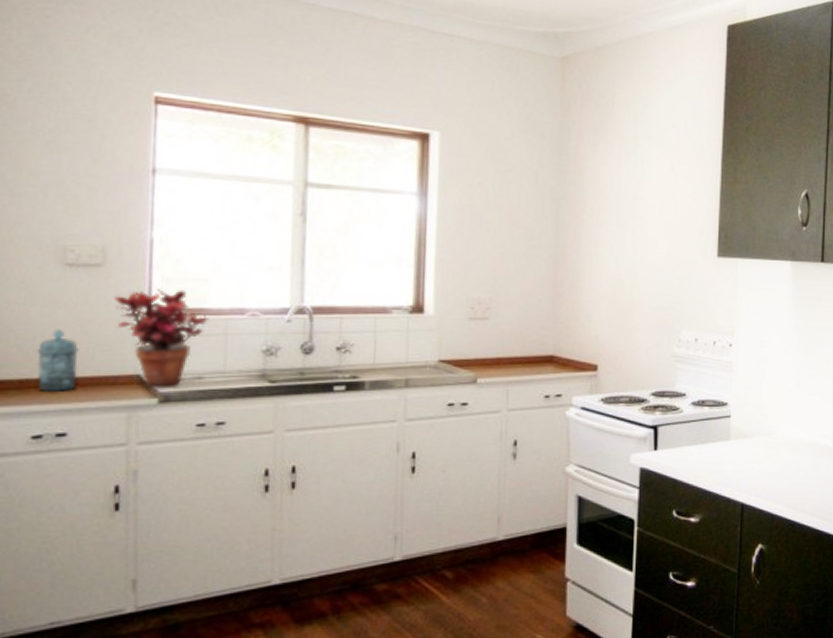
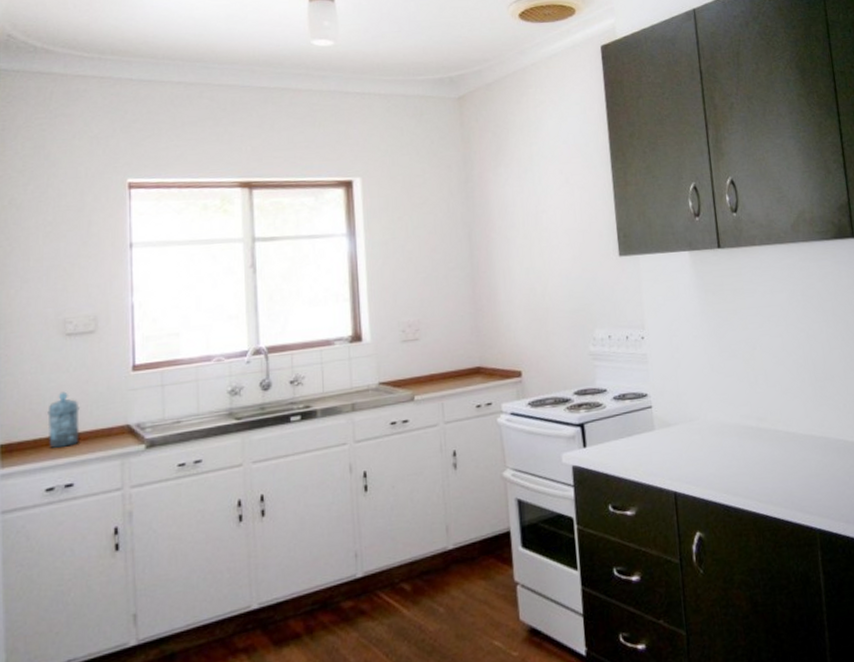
potted plant: present [114,289,209,389] -> none [106,345,183,437]

